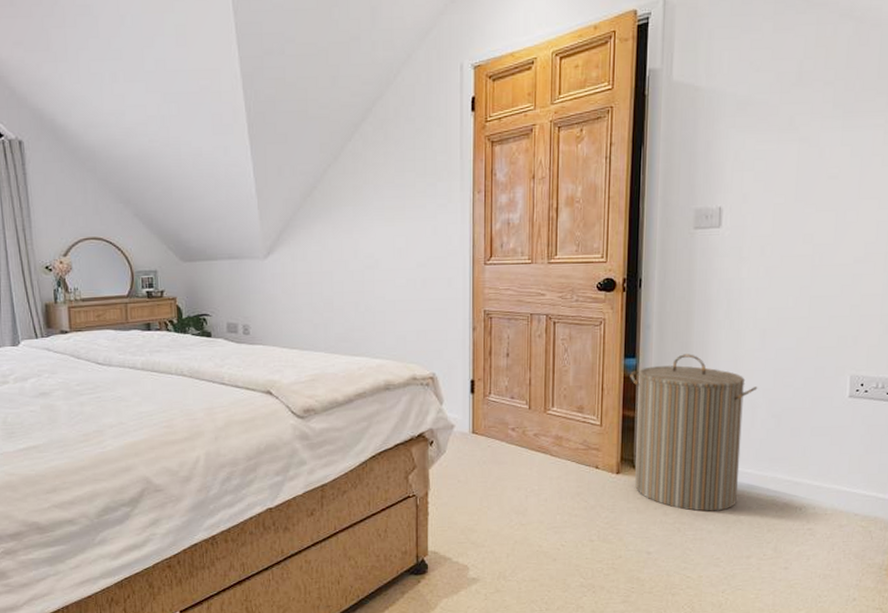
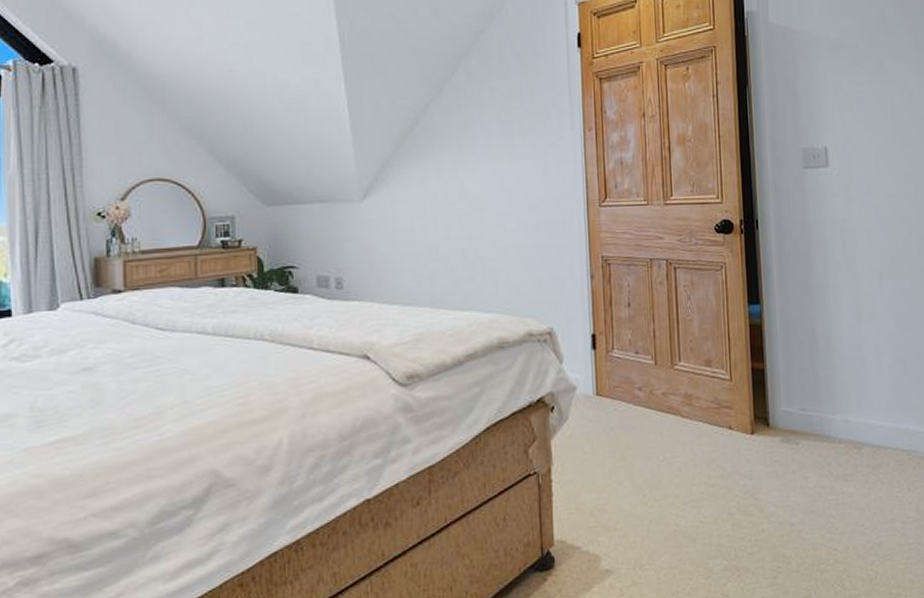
laundry hamper: present [630,354,758,512] -> none [755,298,881,472]

